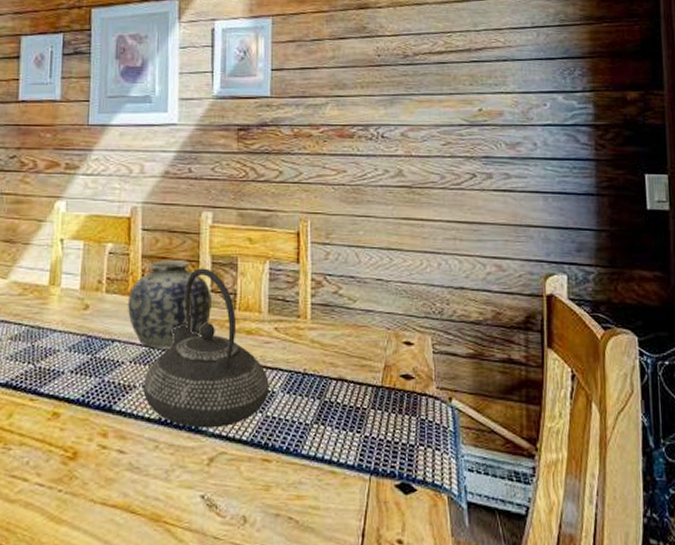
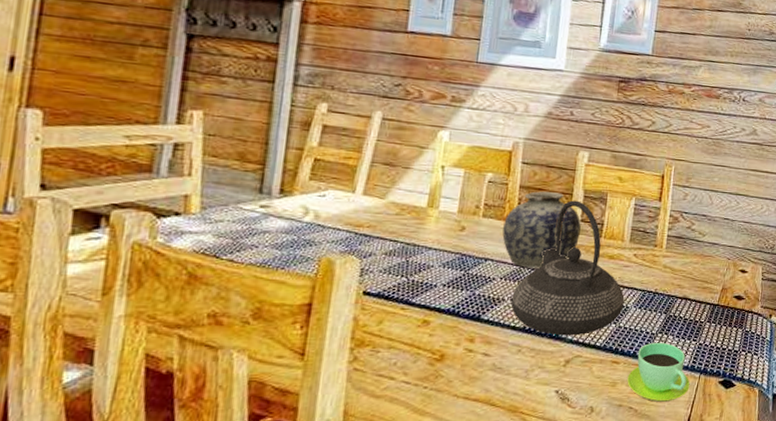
cup: none [283,434,359,511] -> present [627,342,690,402]

